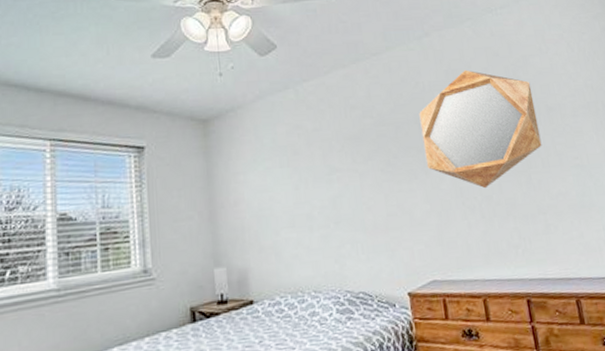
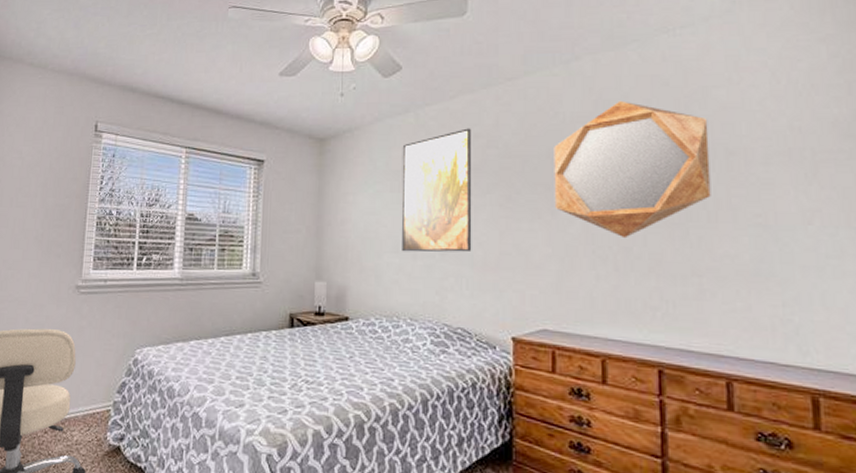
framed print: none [286,101,363,226] -> present [401,128,472,252]

